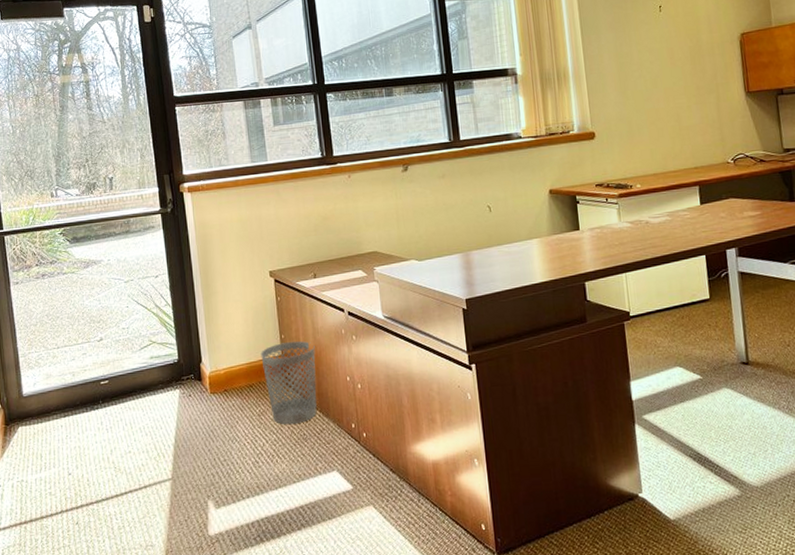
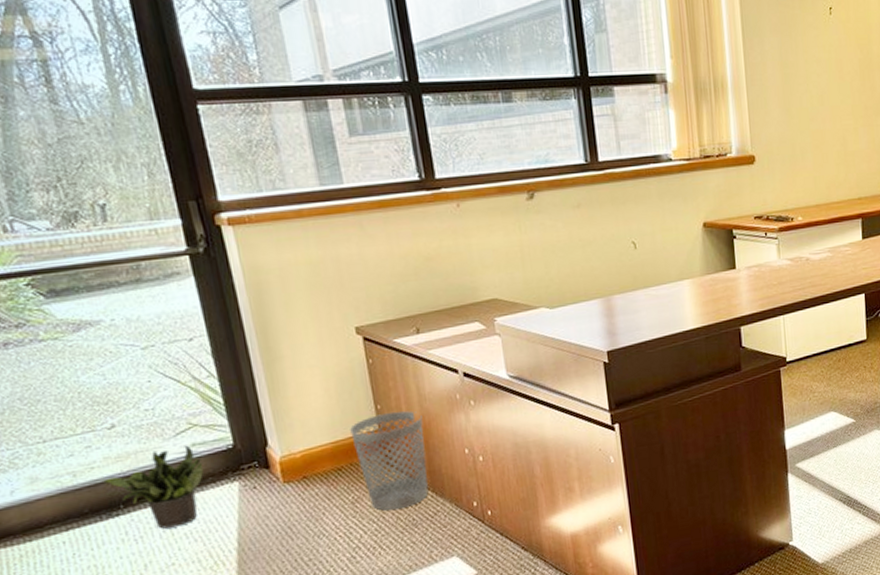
potted plant: none [91,357,157,423] -> present [103,445,203,529]

